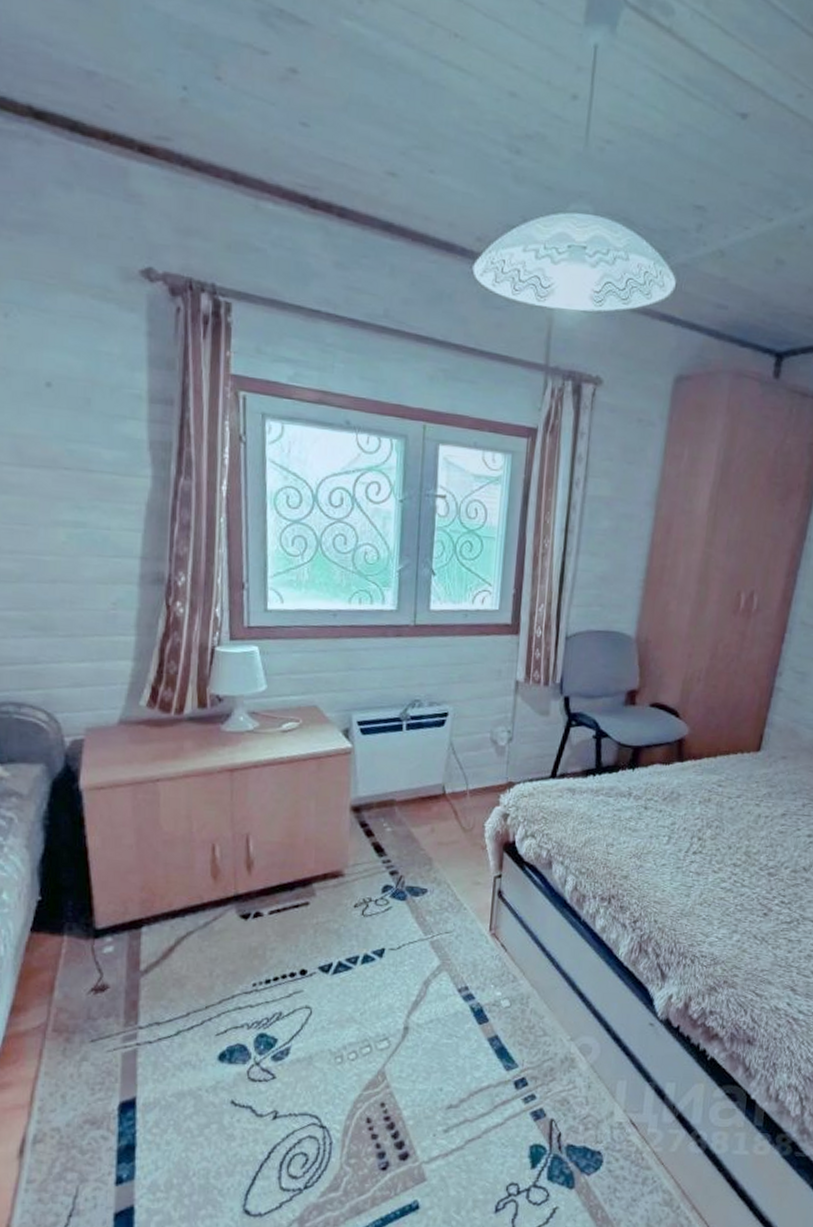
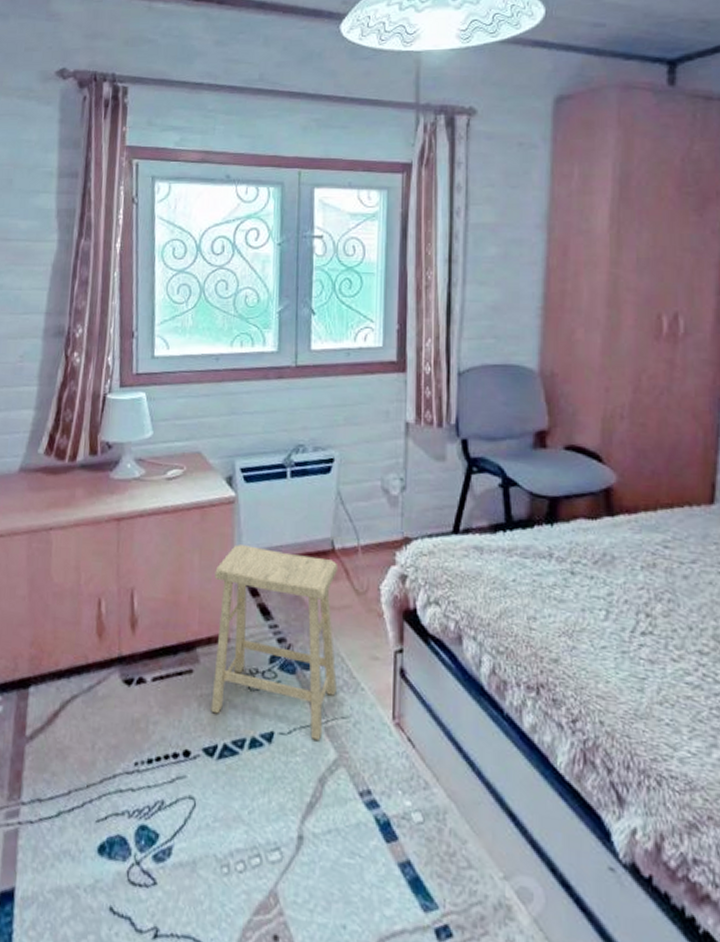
footstool: none [326,791,448,952] -> present [211,544,339,740]

